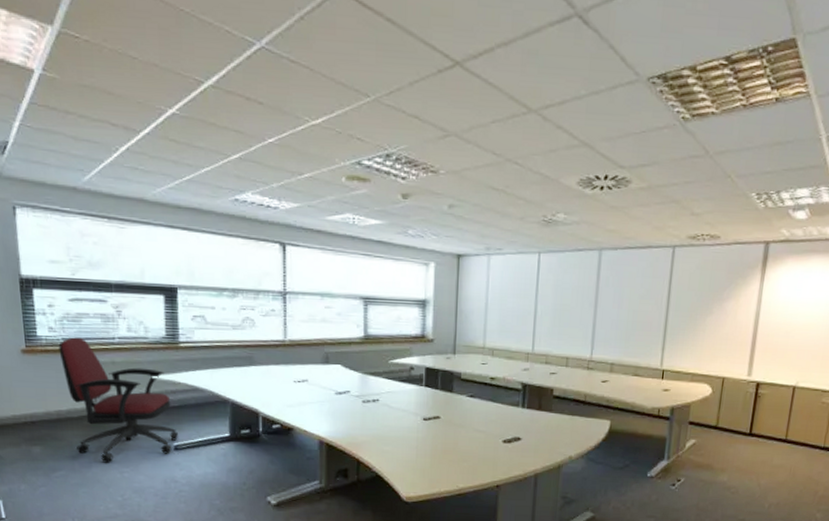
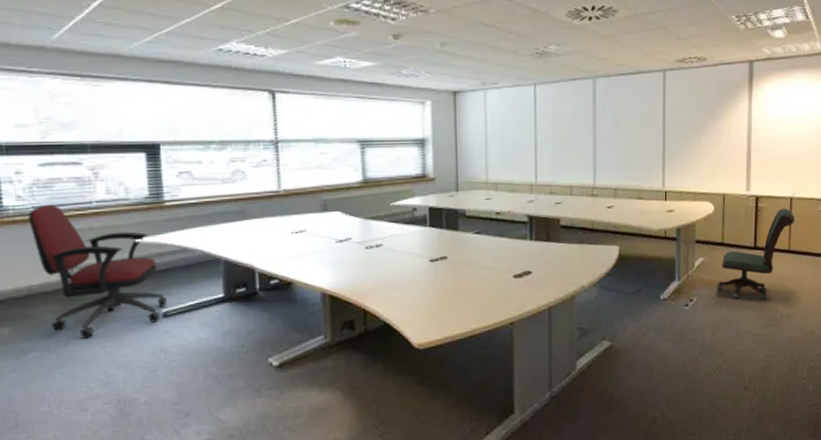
office chair: none [706,397,796,487] -> present [717,208,795,300]

